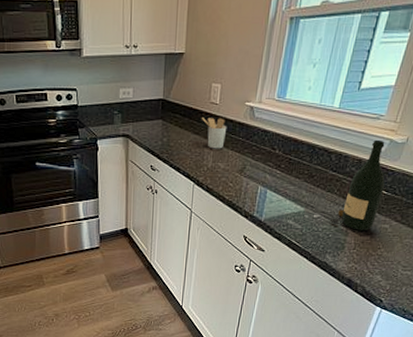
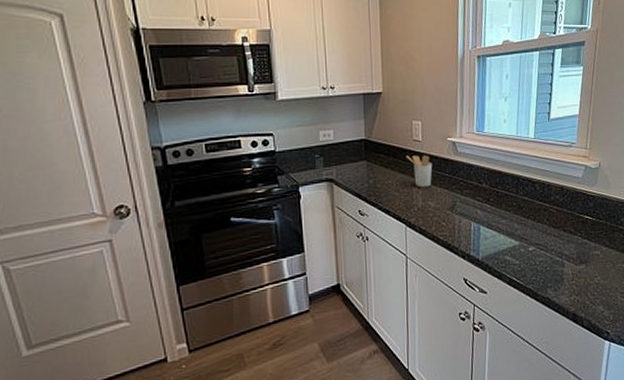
wine bottle: present [326,139,385,230] -> none [541,166,589,260]

